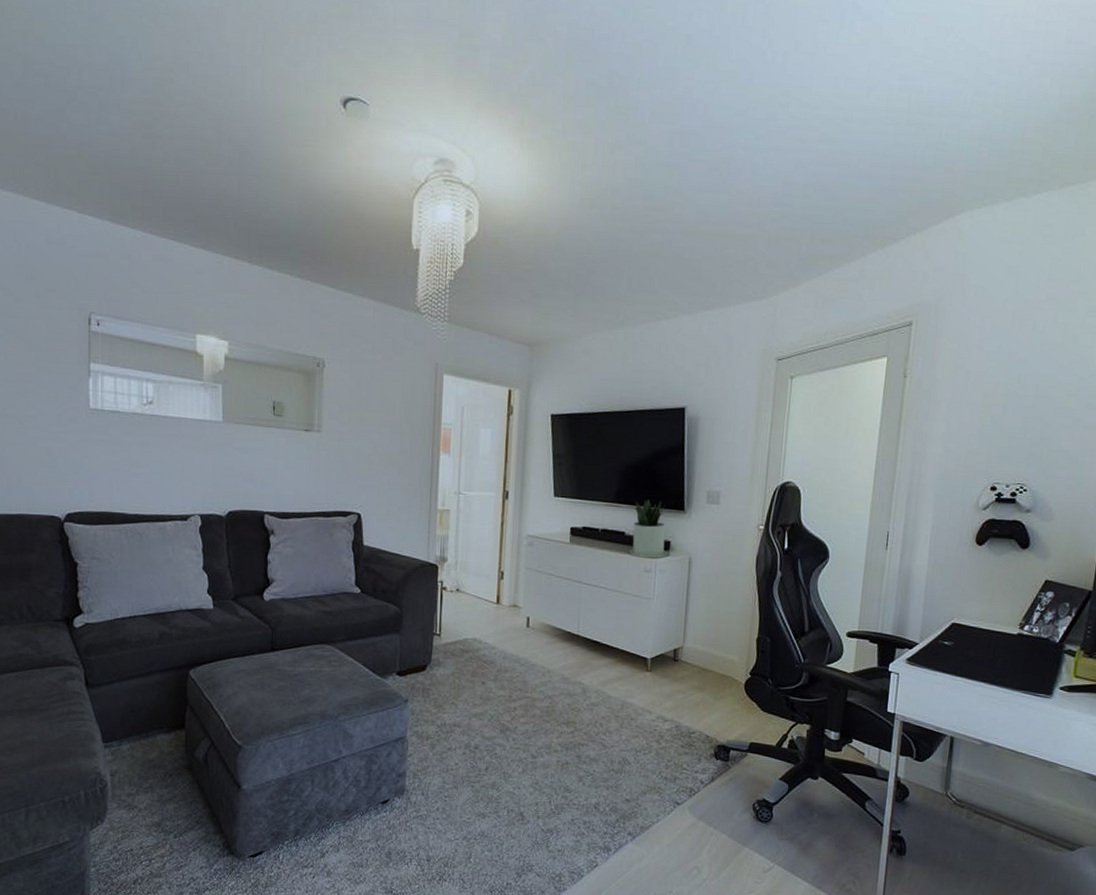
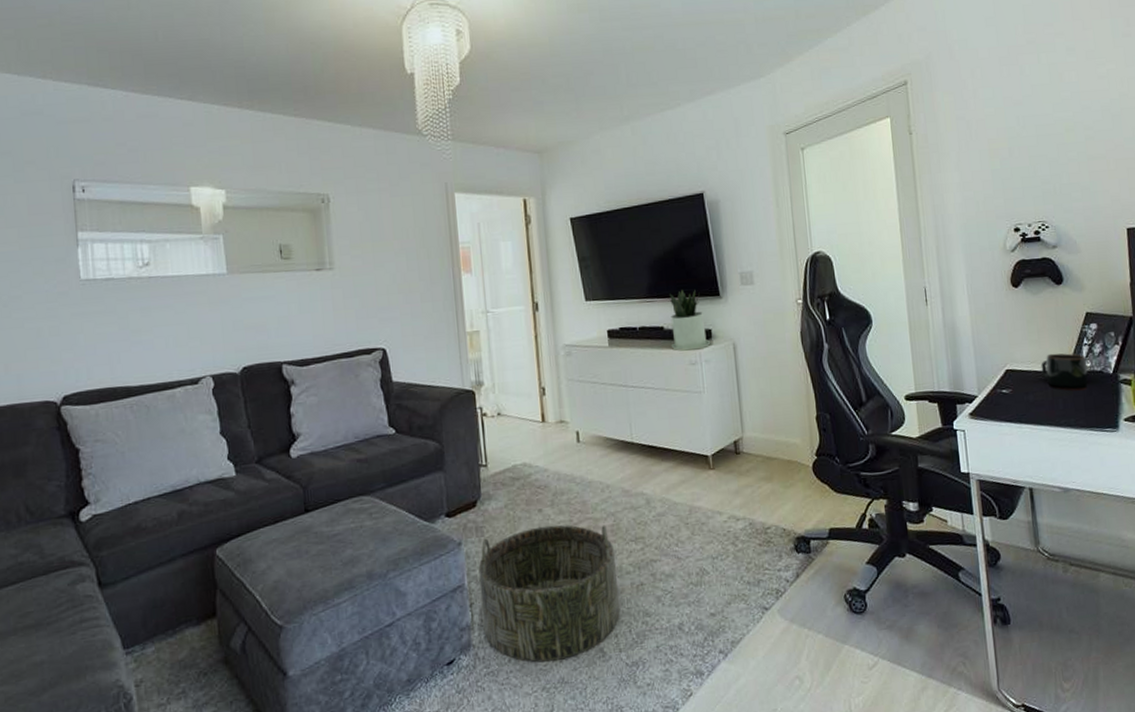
basket: none [418,697,546,816] -> present [478,524,620,662]
mug: none [987,614,1036,654] -> present [1040,353,1089,392]

